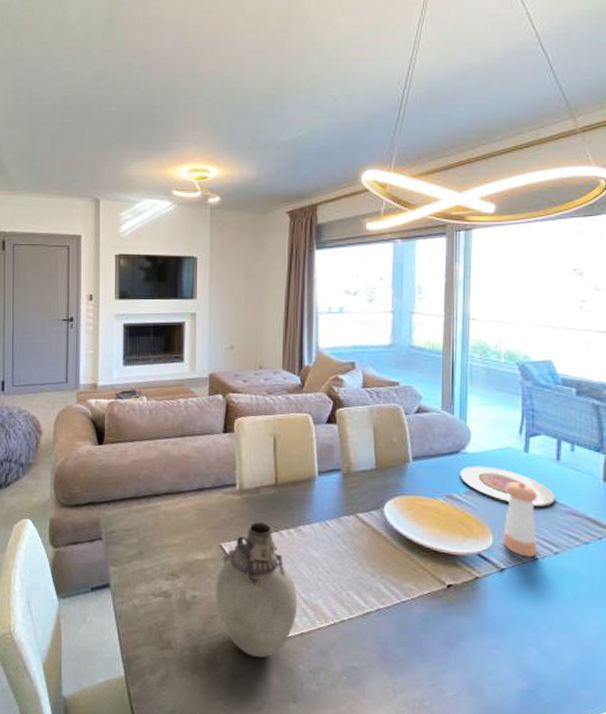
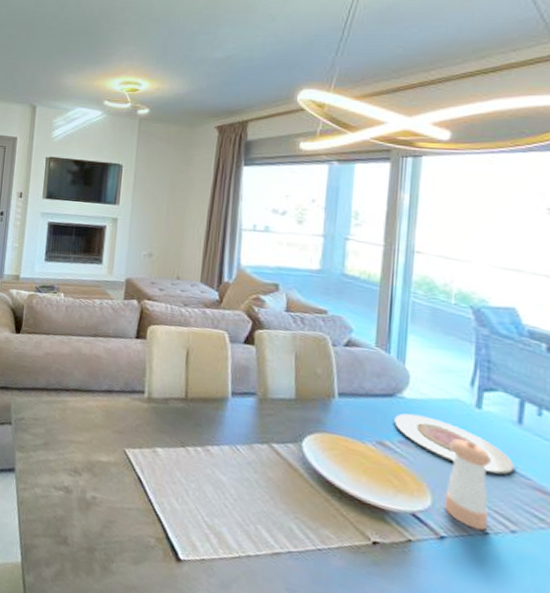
vase: present [216,522,298,658] -> none [115,433,201,577]

